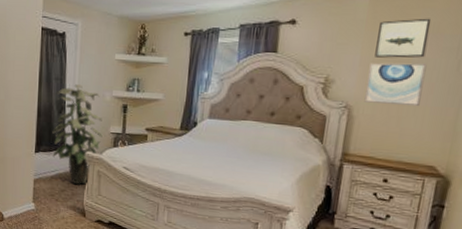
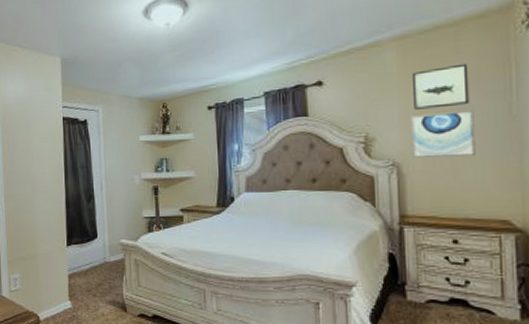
indoor plant: present [52,84,103,185] -> none [82,170,136,276]

